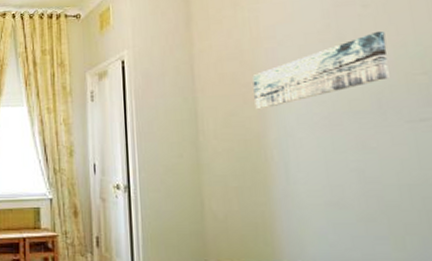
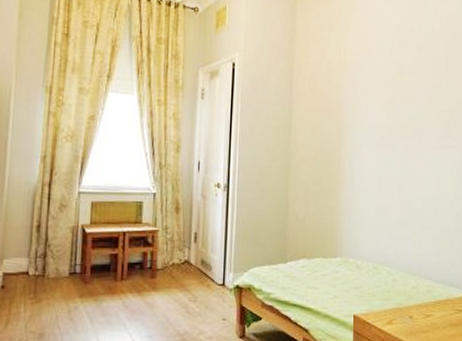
wall art: present [252,30,390,110] -> none [336,72,429,126]

